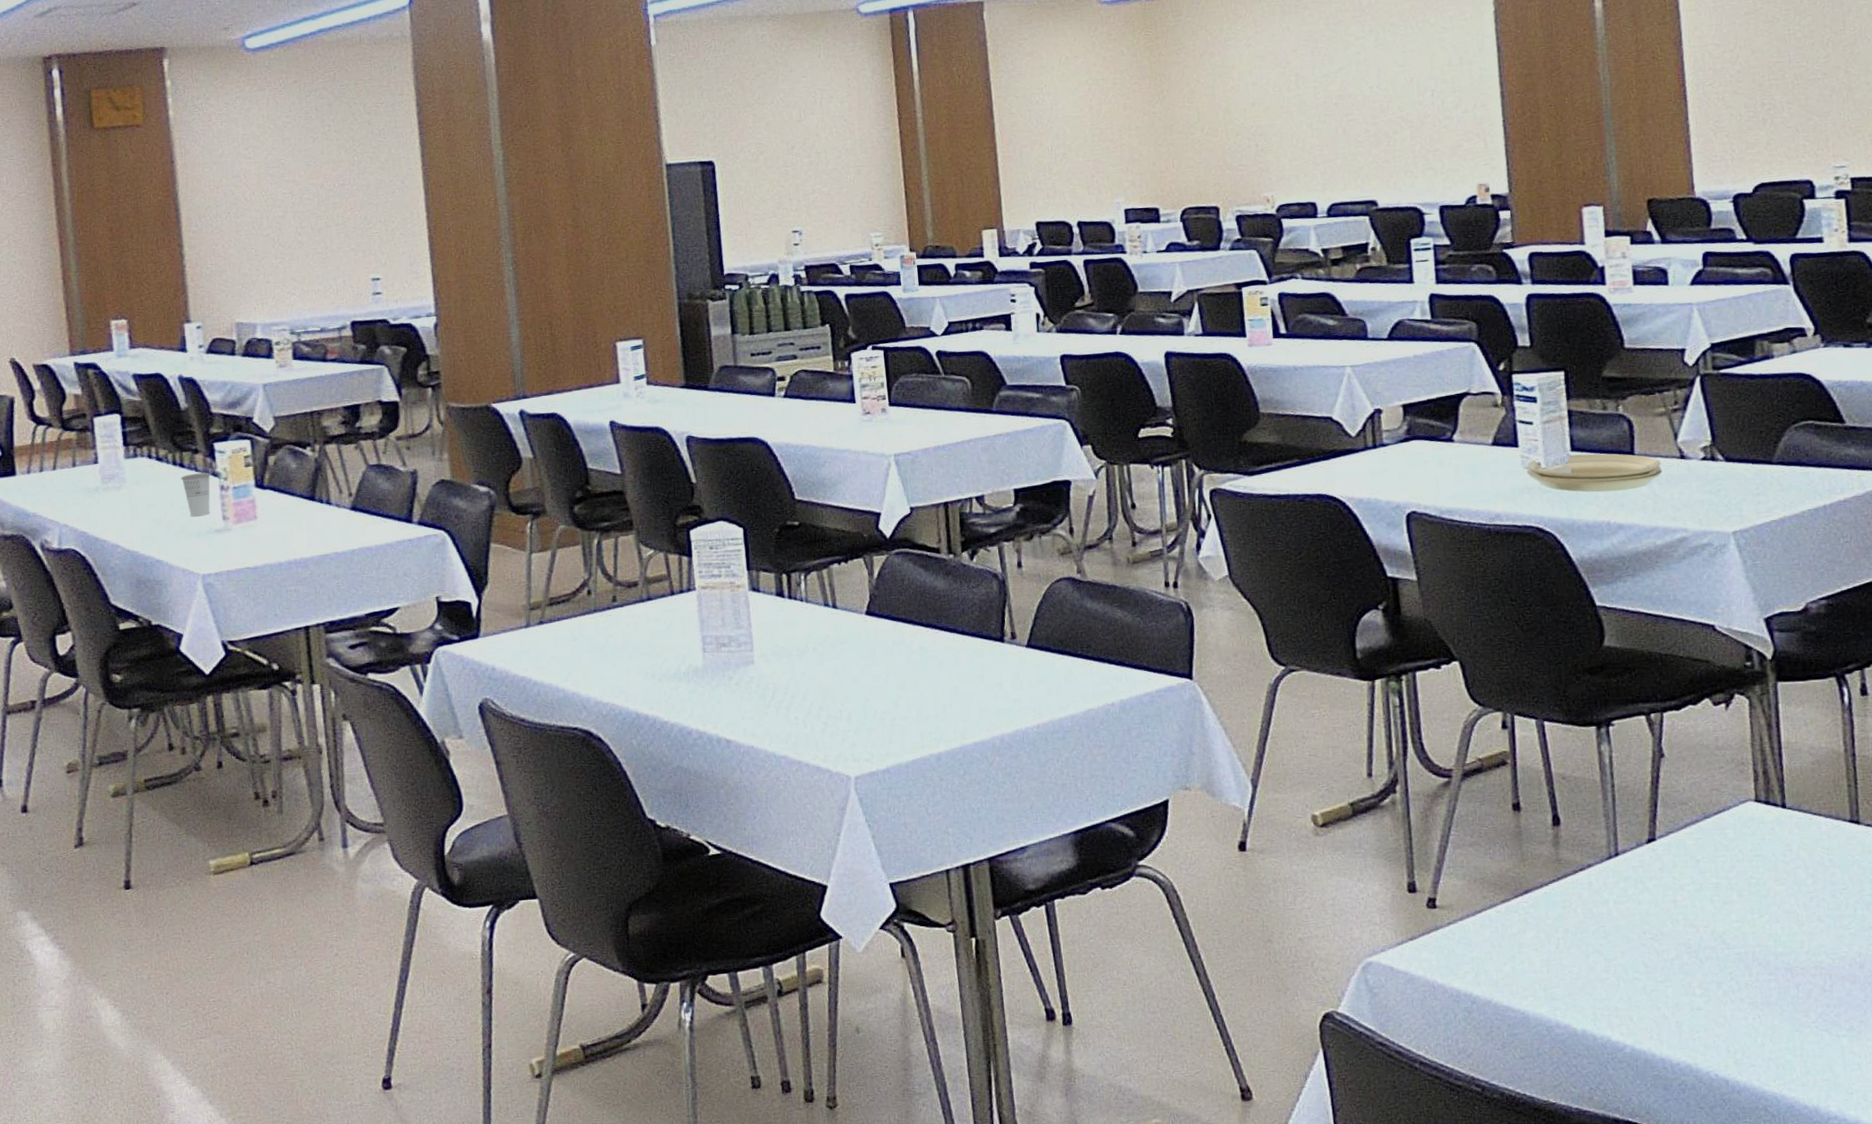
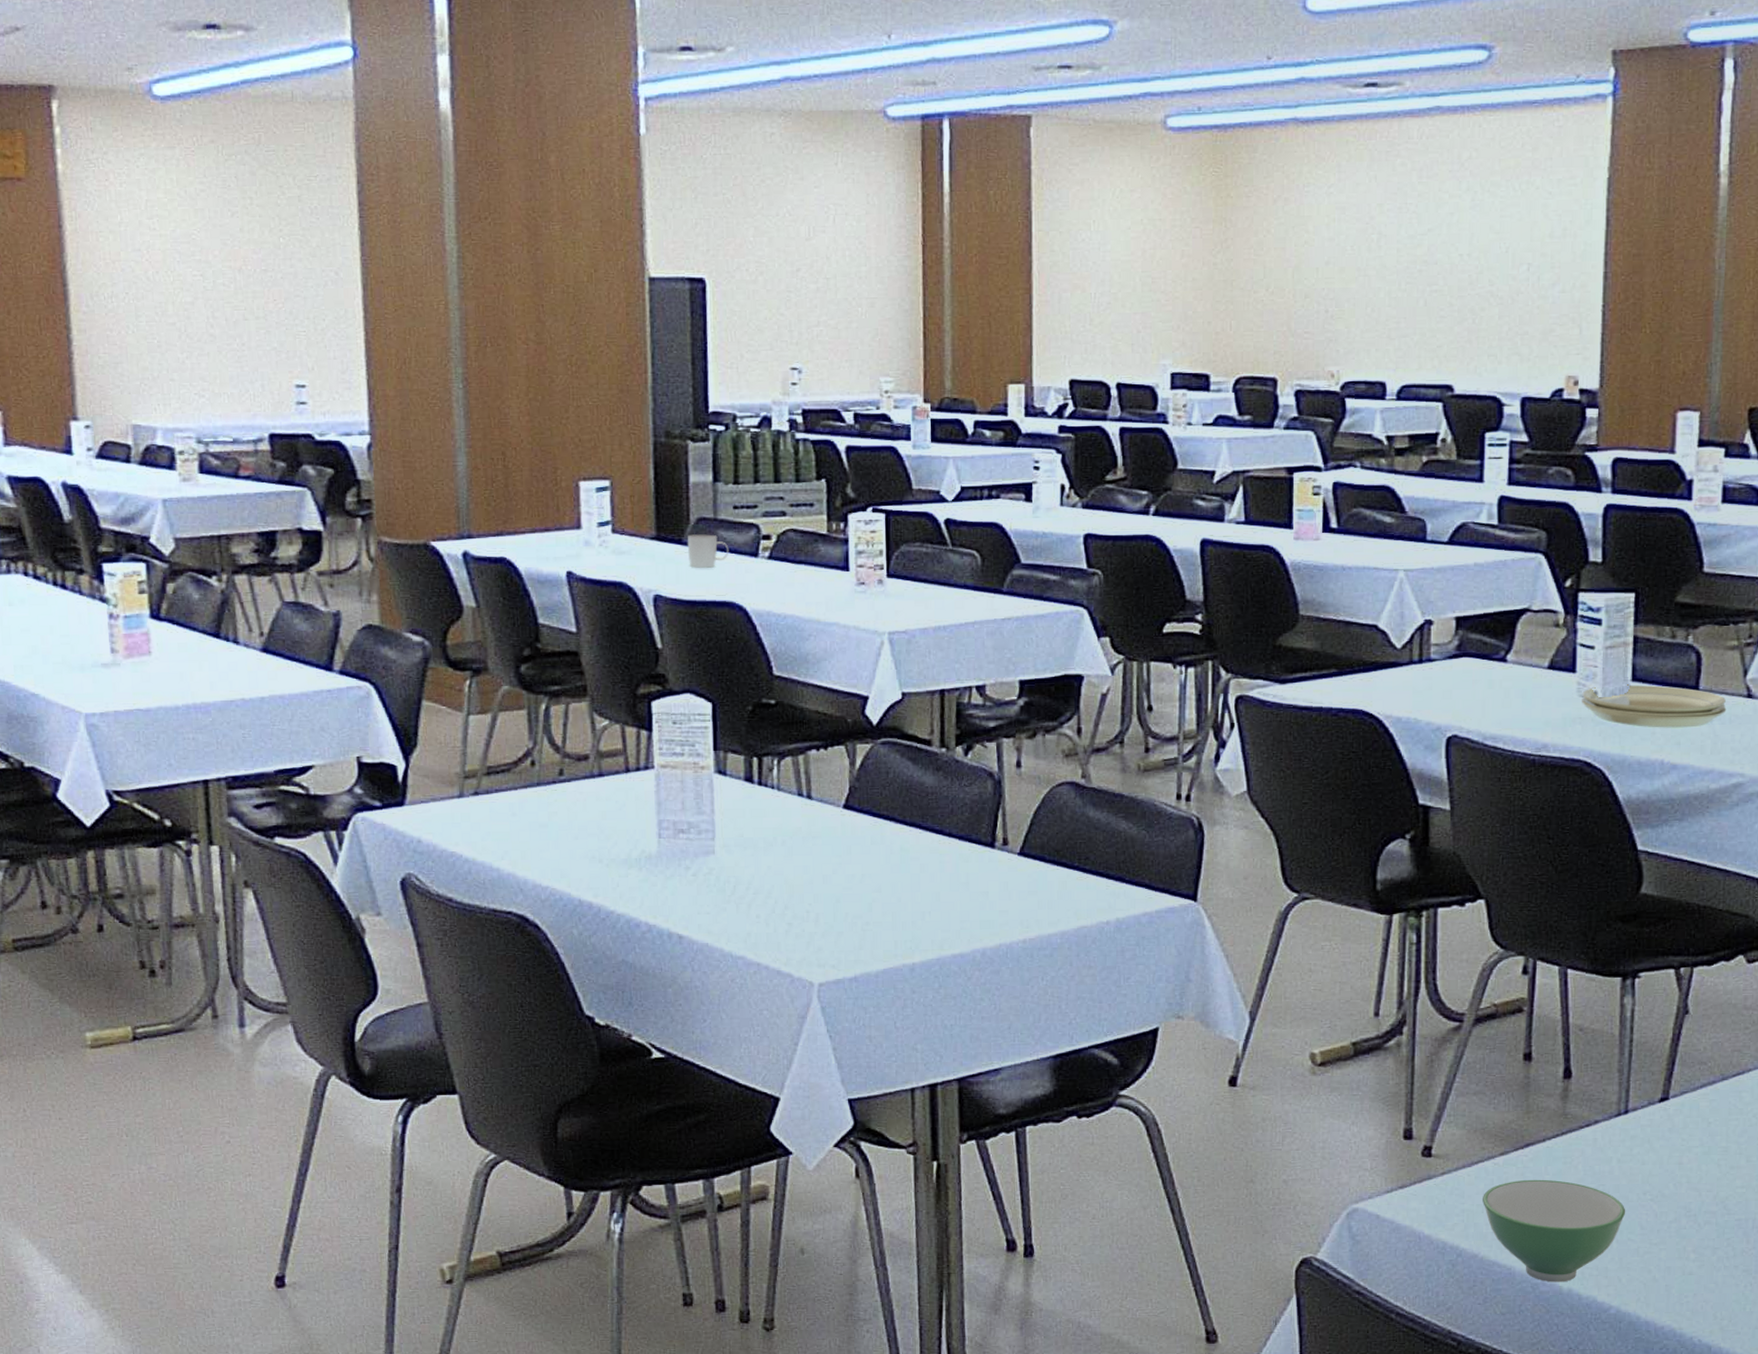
cup: present [181,472,210,517] -> none [62,596,97,647]
mug: none [712,379,750,410] -> present [687,534,729,569]
bowl: none [1489,924,1629,1025] -> present [1483,1179,1626,1282]

